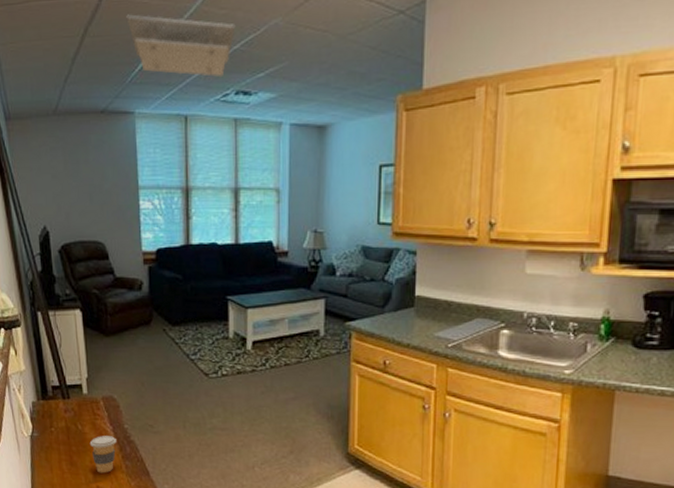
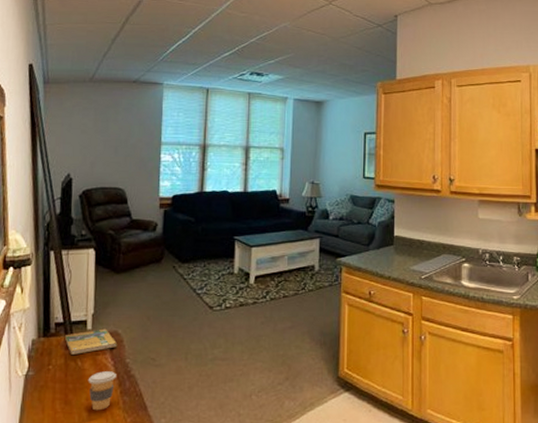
booklet: none [62,393,115,419] -> present [64,328,118,356]
ceiling light: present [126,14,236,77] -> none [163,10,253,61]

